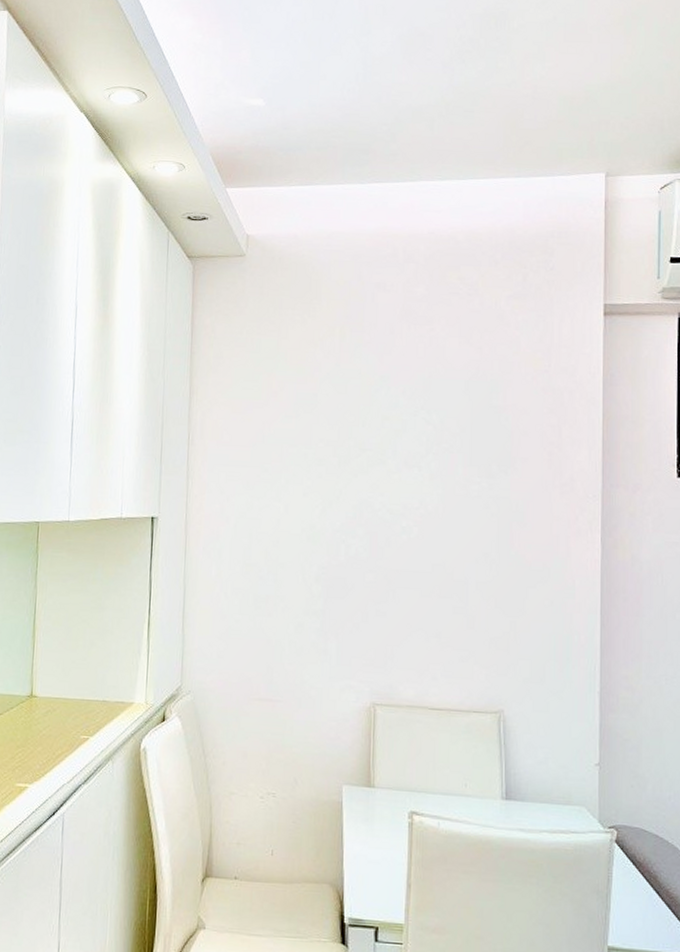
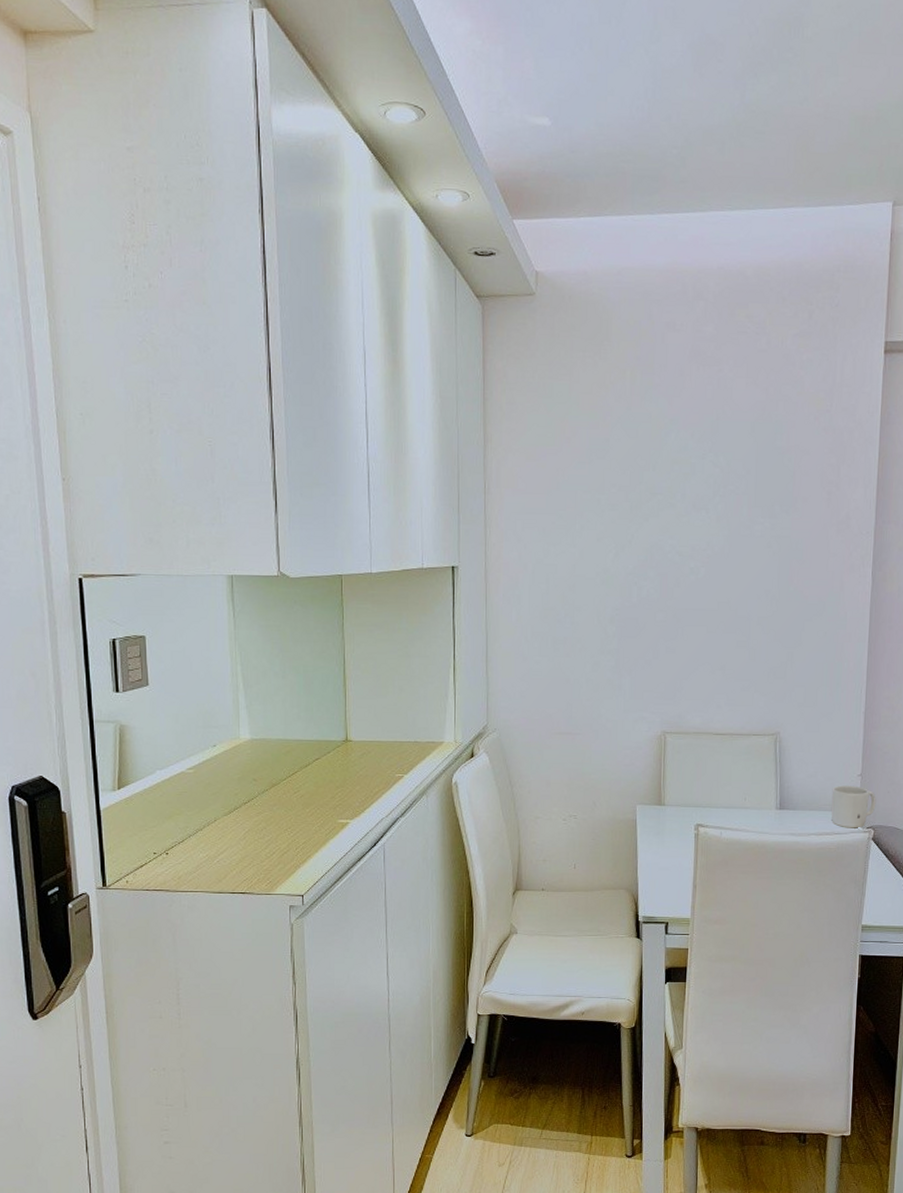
mug: none [565,775,618,828] -> present [831,785,876,828]

